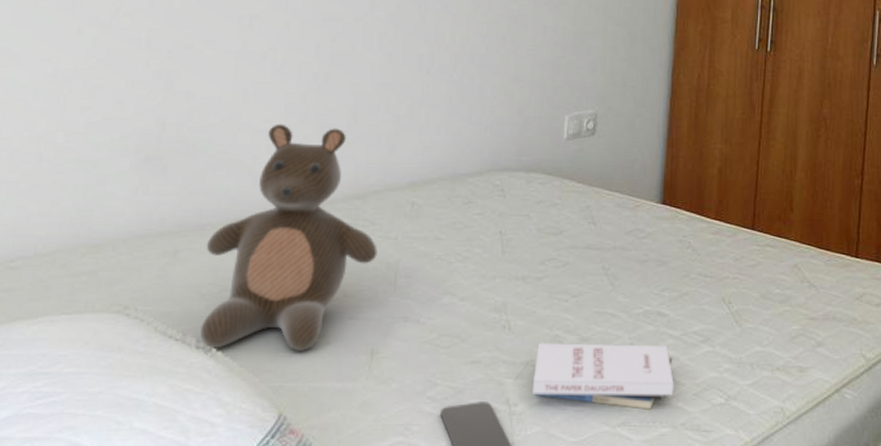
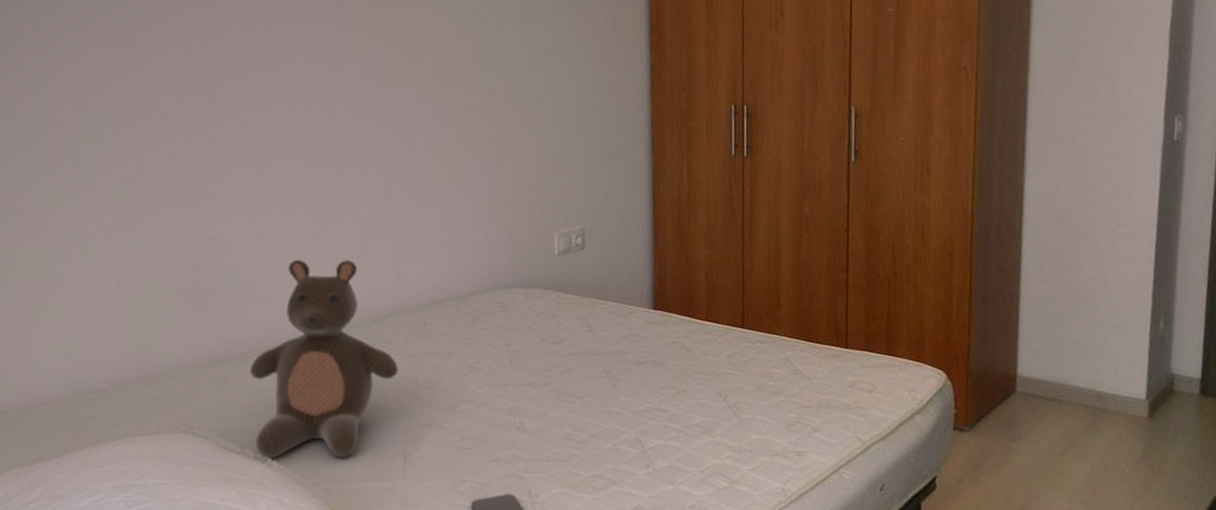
books: present [531,342,674,410] -> none [550,437,680,495]

